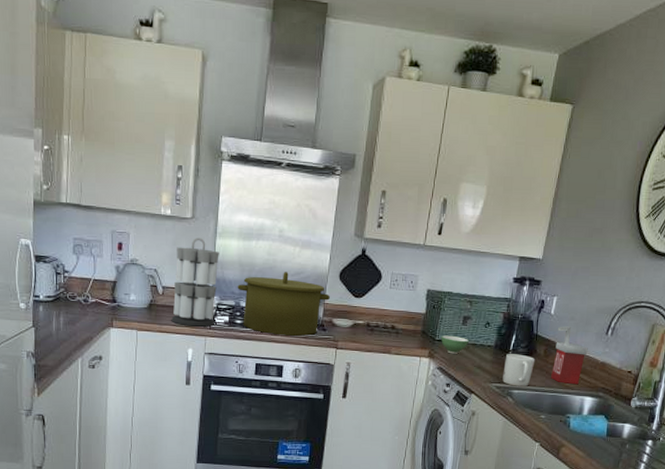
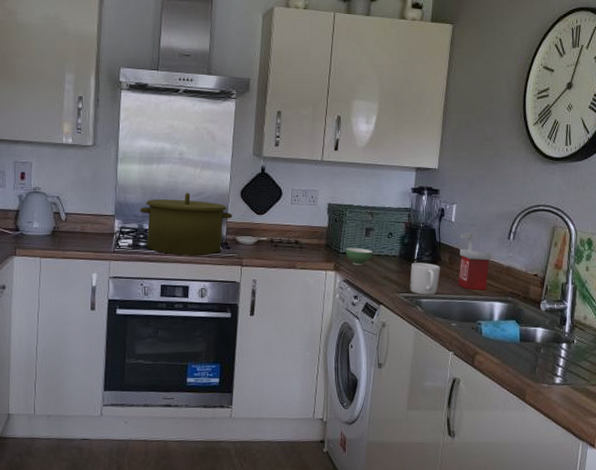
spice rack: present [171,237,219,327] -> none [74,164,121,251]

